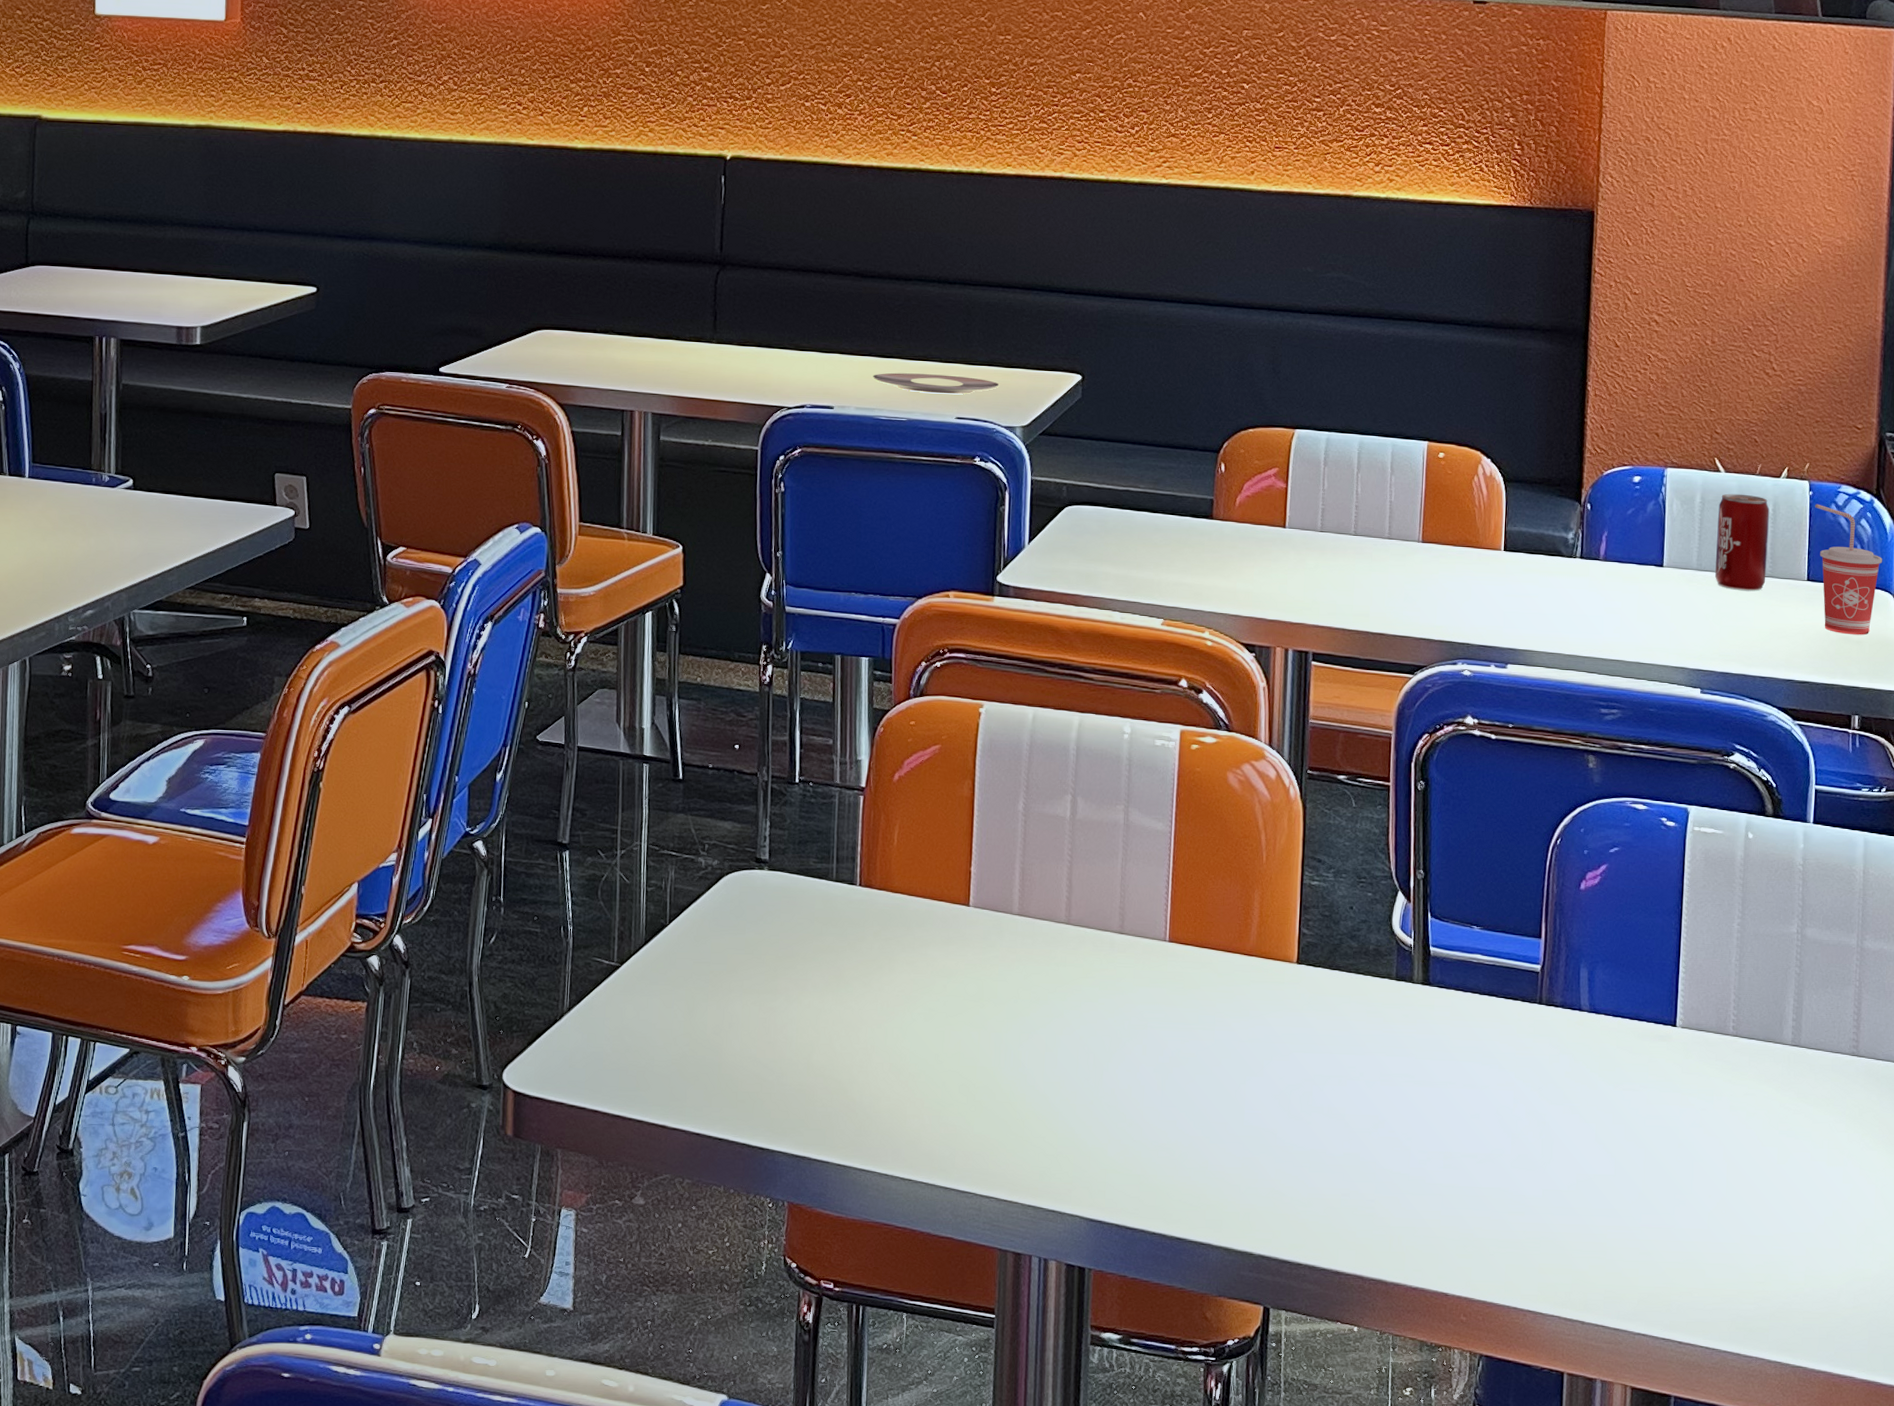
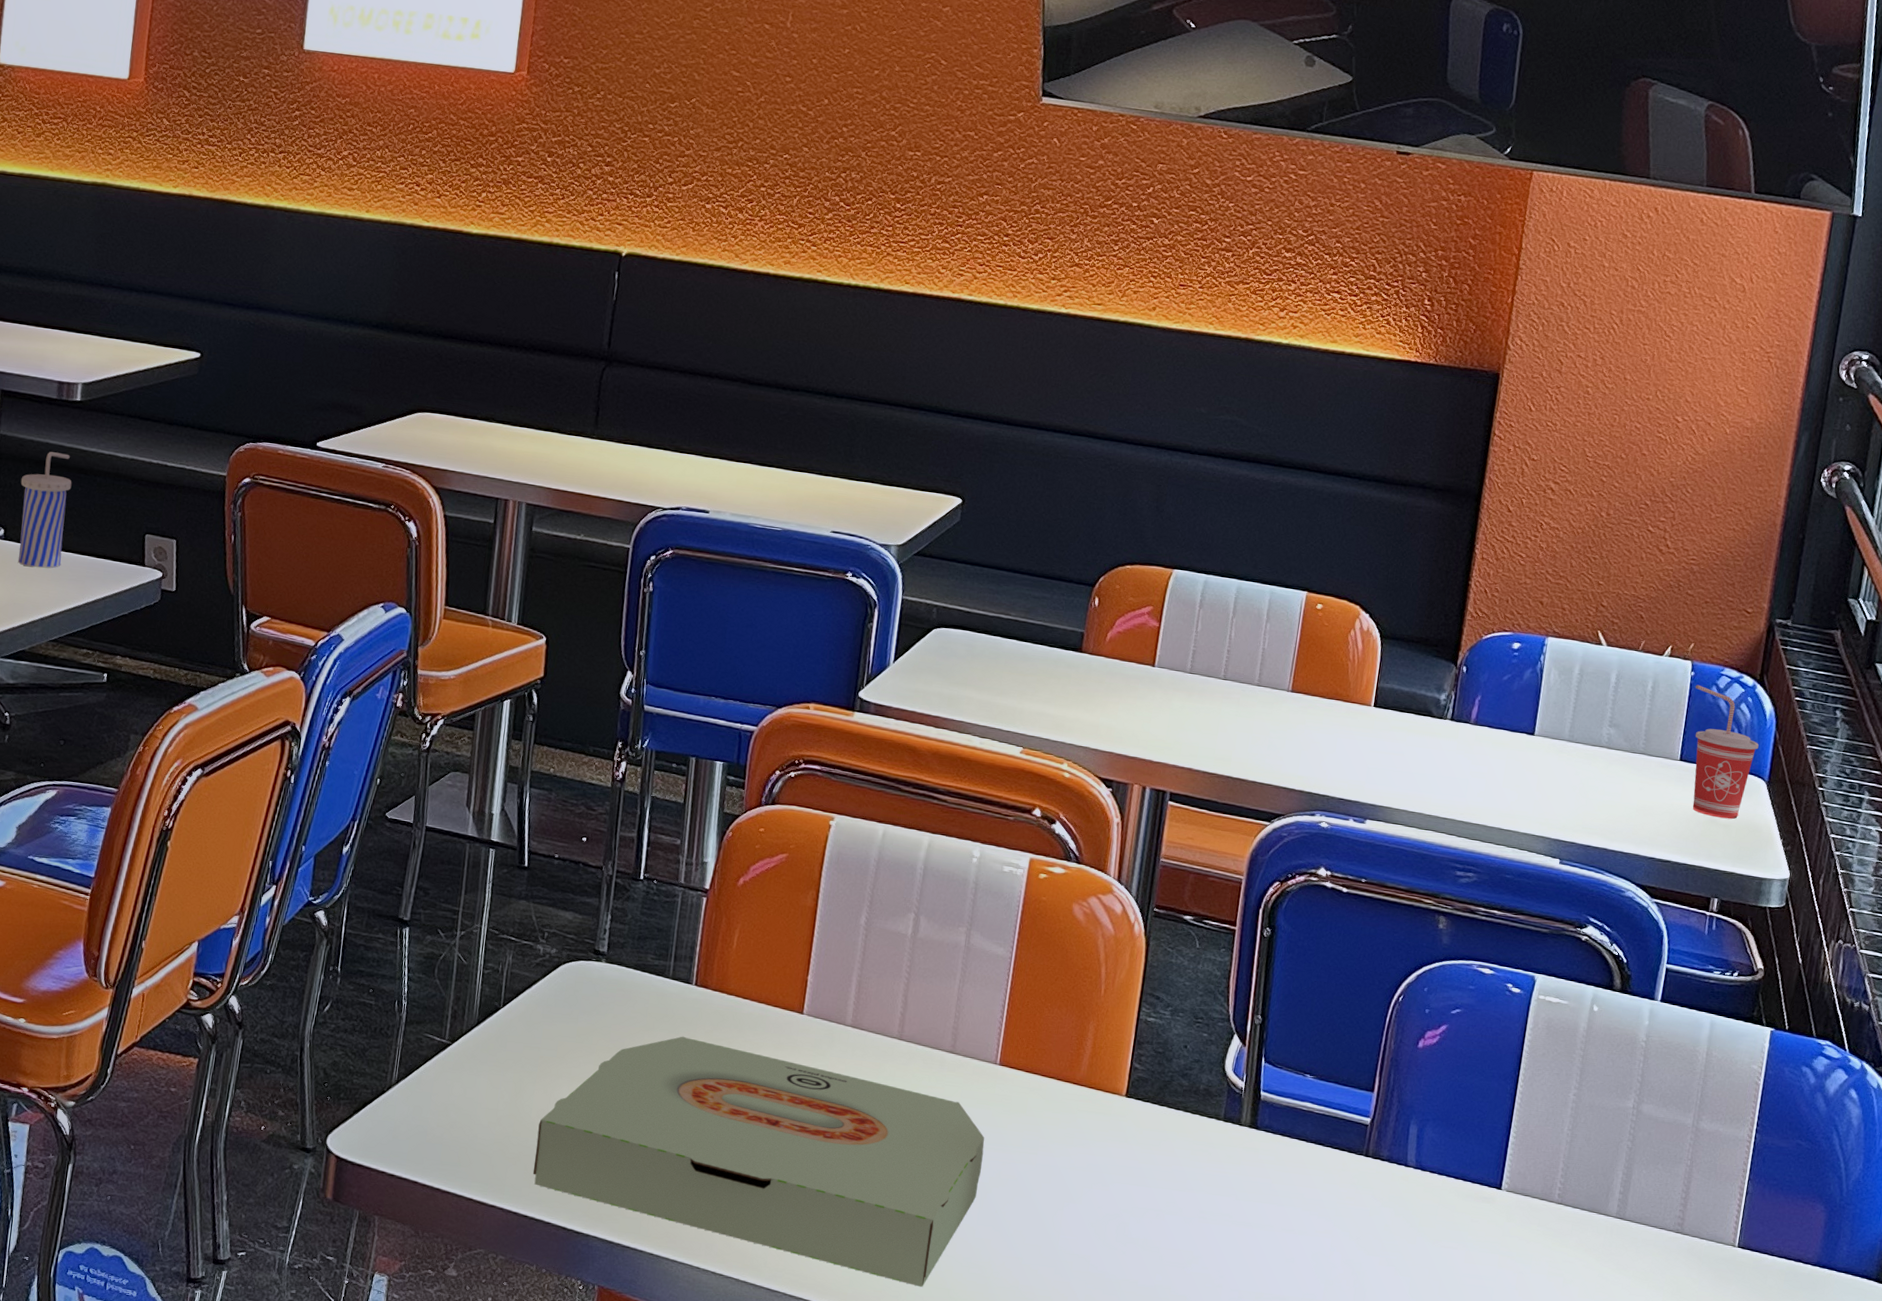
beverage cup: none [146,398,198,516] -> present [17,452,72,569]
pizza box: none [712,939,1161,1176] -> present [532,1036,985,1287]
plate: present [873,372,999,394] -> none [751,481,878,509]
beer can: present [1715,493,1770,592] -> none [1586,667,1649,767]

